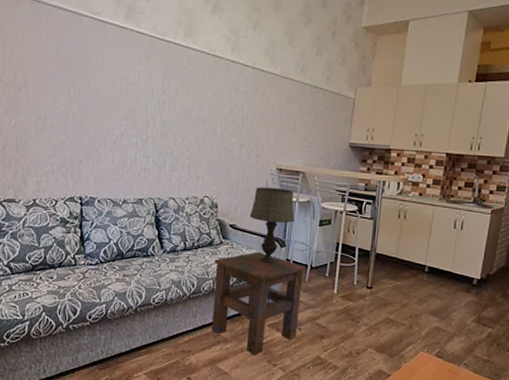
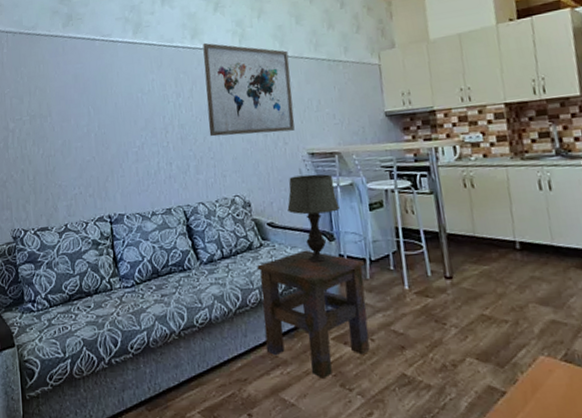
wall art: none [189,43,276,145] -> present [203,43,295,137]

